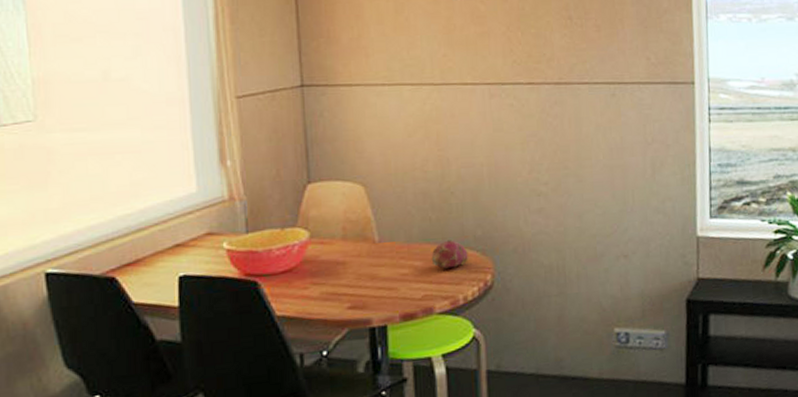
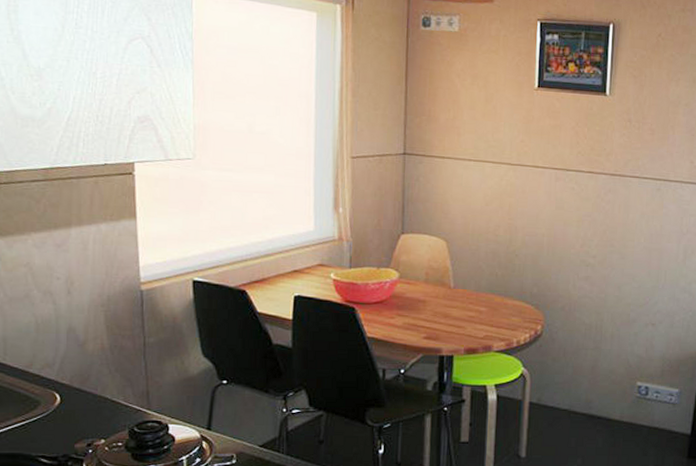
fruit: present [431,240,468,269] -> none [494,293,524,316]

